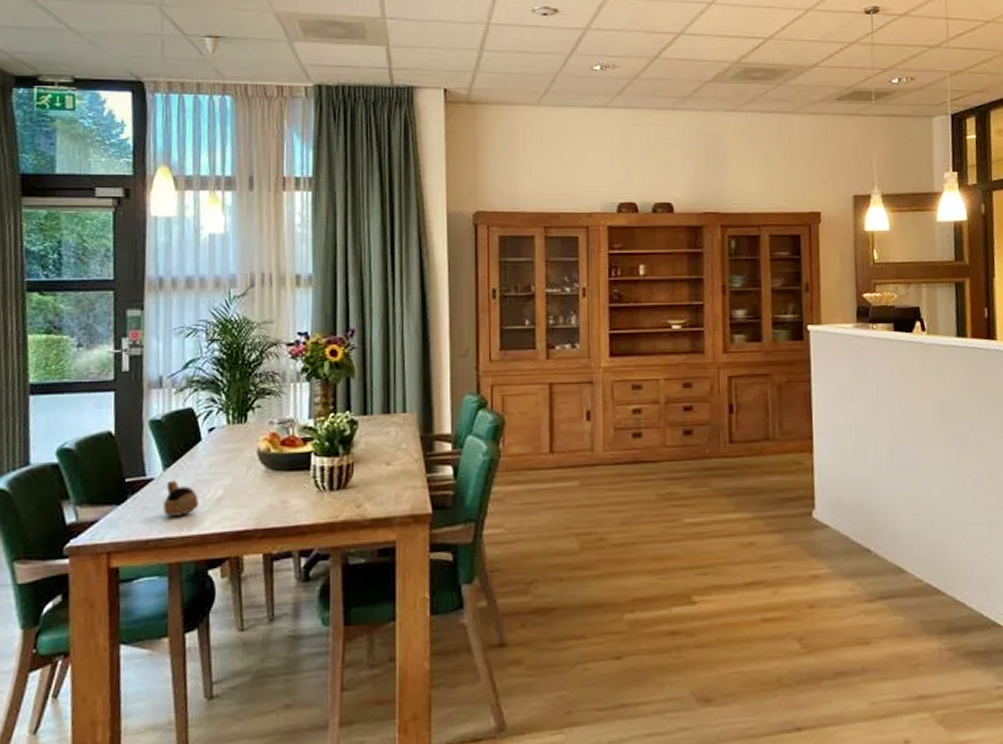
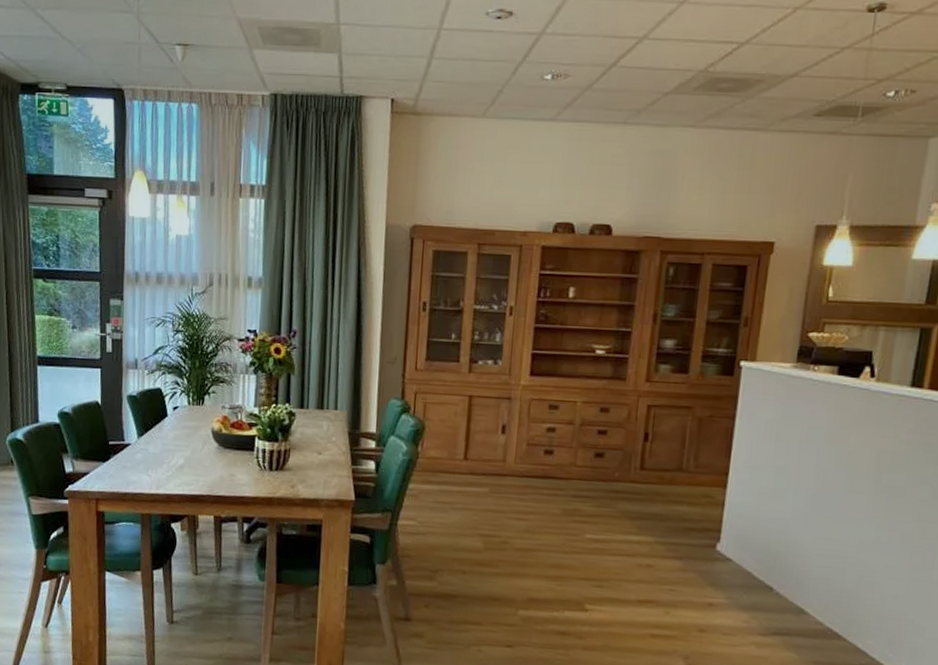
cup: present [163,480,199,516] -> none [137,447,165,477]

